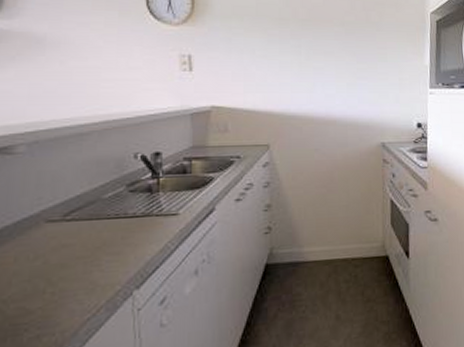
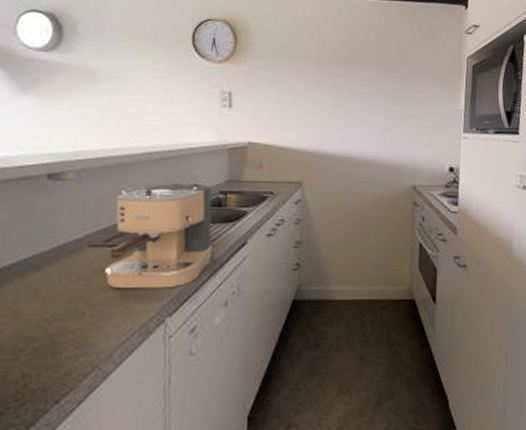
coffee maker: none [65,152,179,265] -> present [105,184,213,289]

